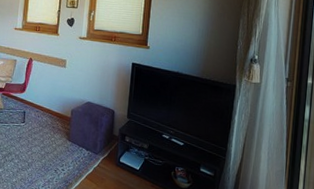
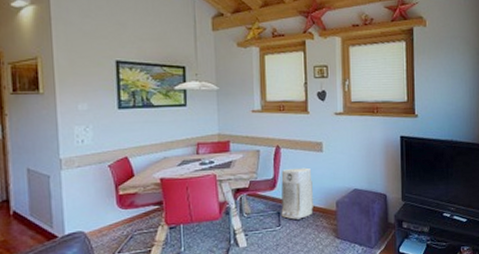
air purifier: none [26,77,55,120] -> present [281,167,313,220]

